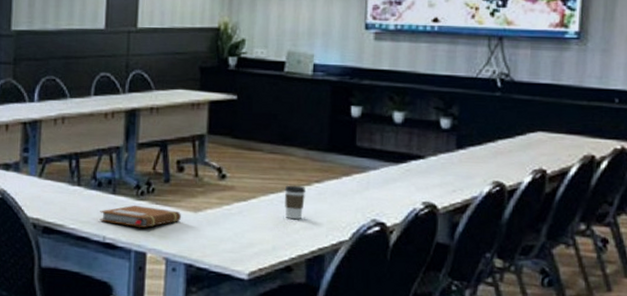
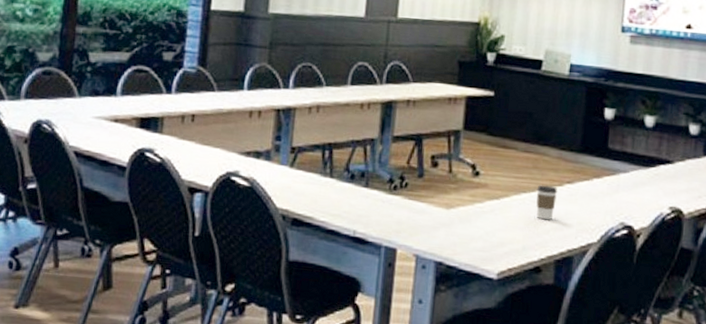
notebook: present [99,205,181,228] -> none [350,199,433,223]

